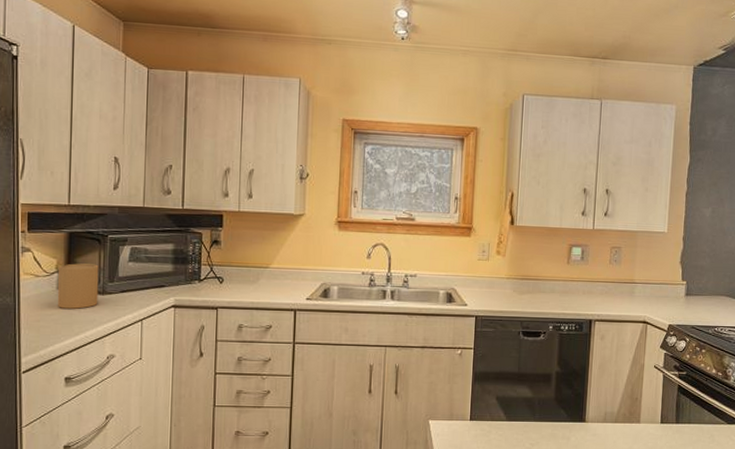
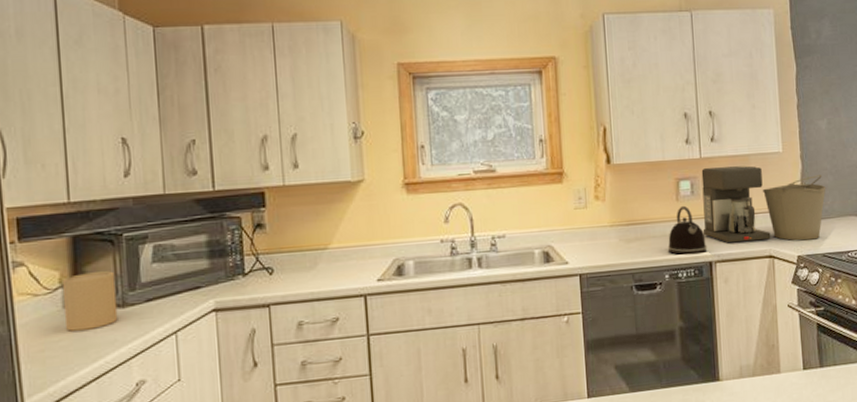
kettle: none [554,268,590,312] -> present [667,205,707,256]
coffee maker: none [587,239,647,307] -> present [701,165,771,243]
bucket: none [645,256,703,312] -> present [763,175,826,241]

